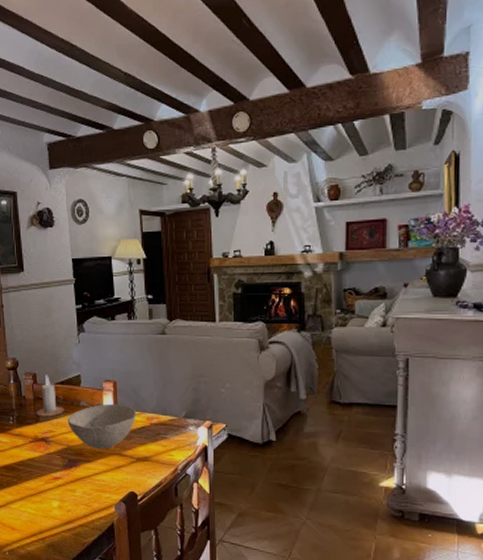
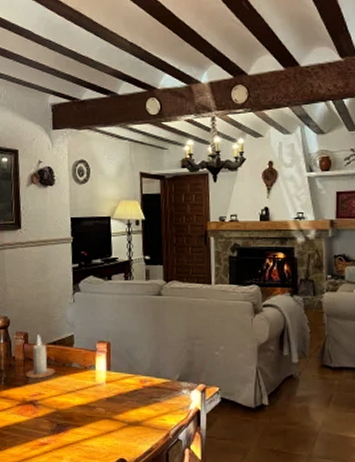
bowl: present [67,403,137,449] -> none [57,365,130,413]

